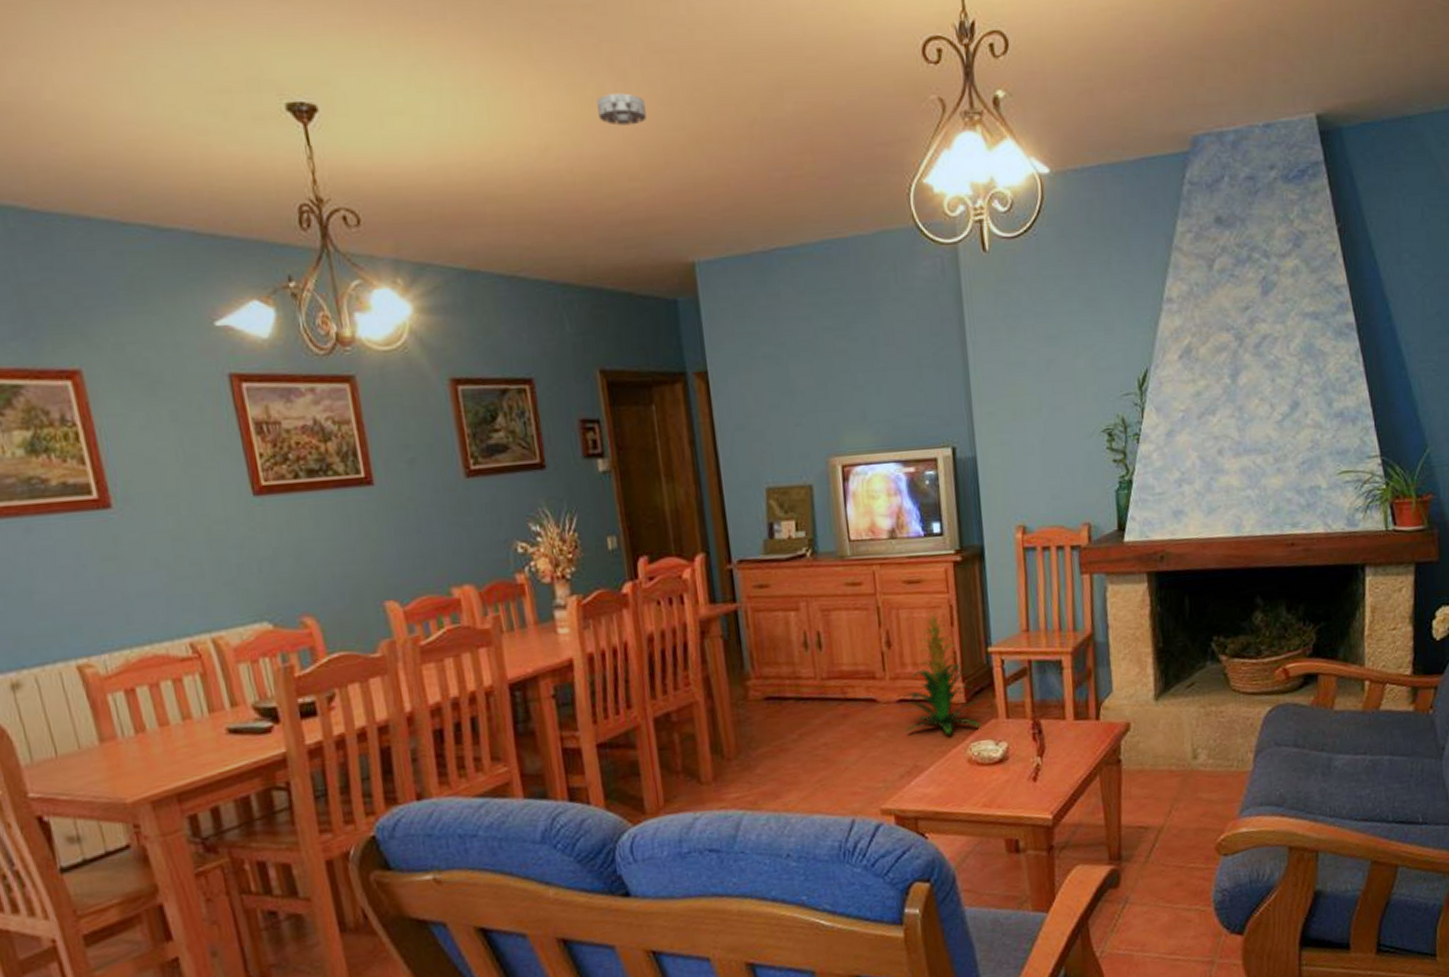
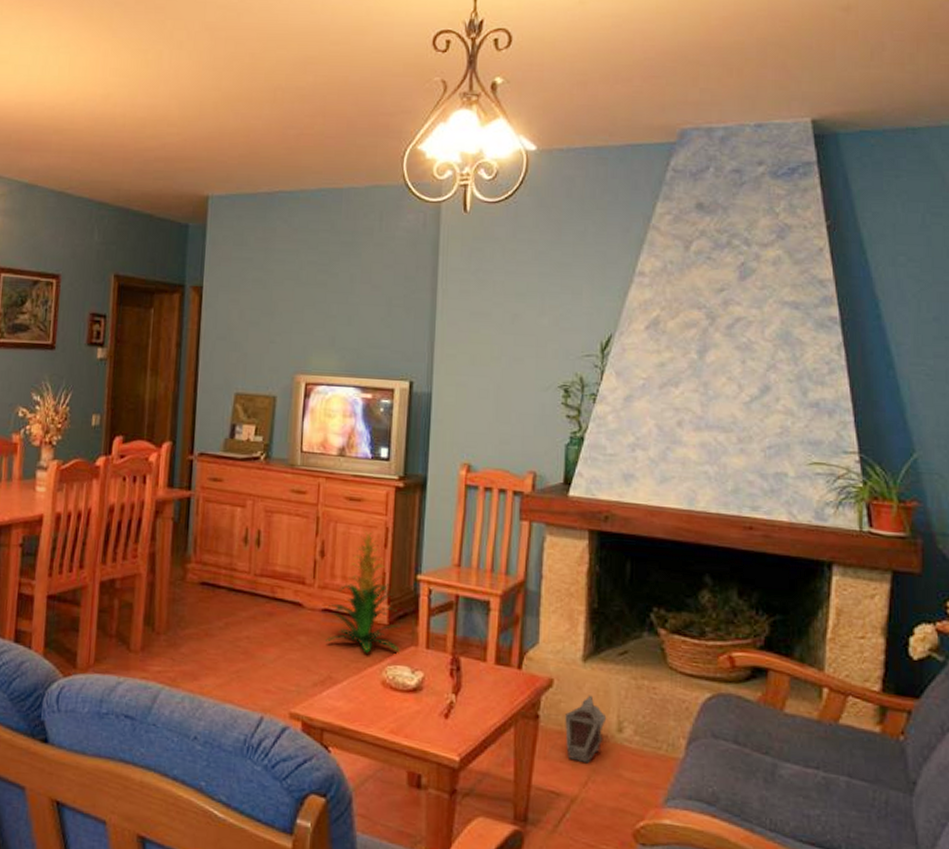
smoke detector: present [597,93,646,126] -> none [154,58,192,84]
lantern: none [1145,730,1182,795] -> present [565,695,607,764]

